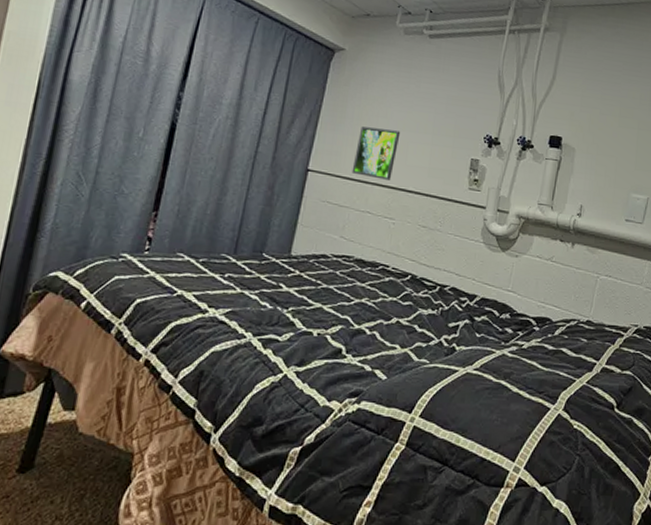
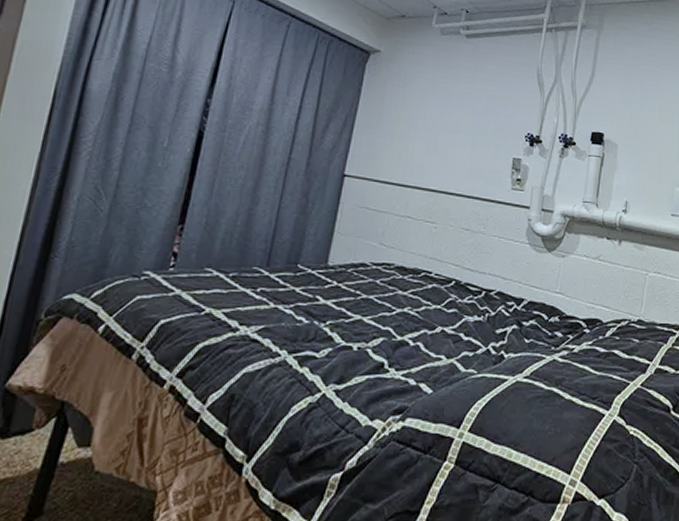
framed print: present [351,126,401,180] -> none [390,129,440,183]

